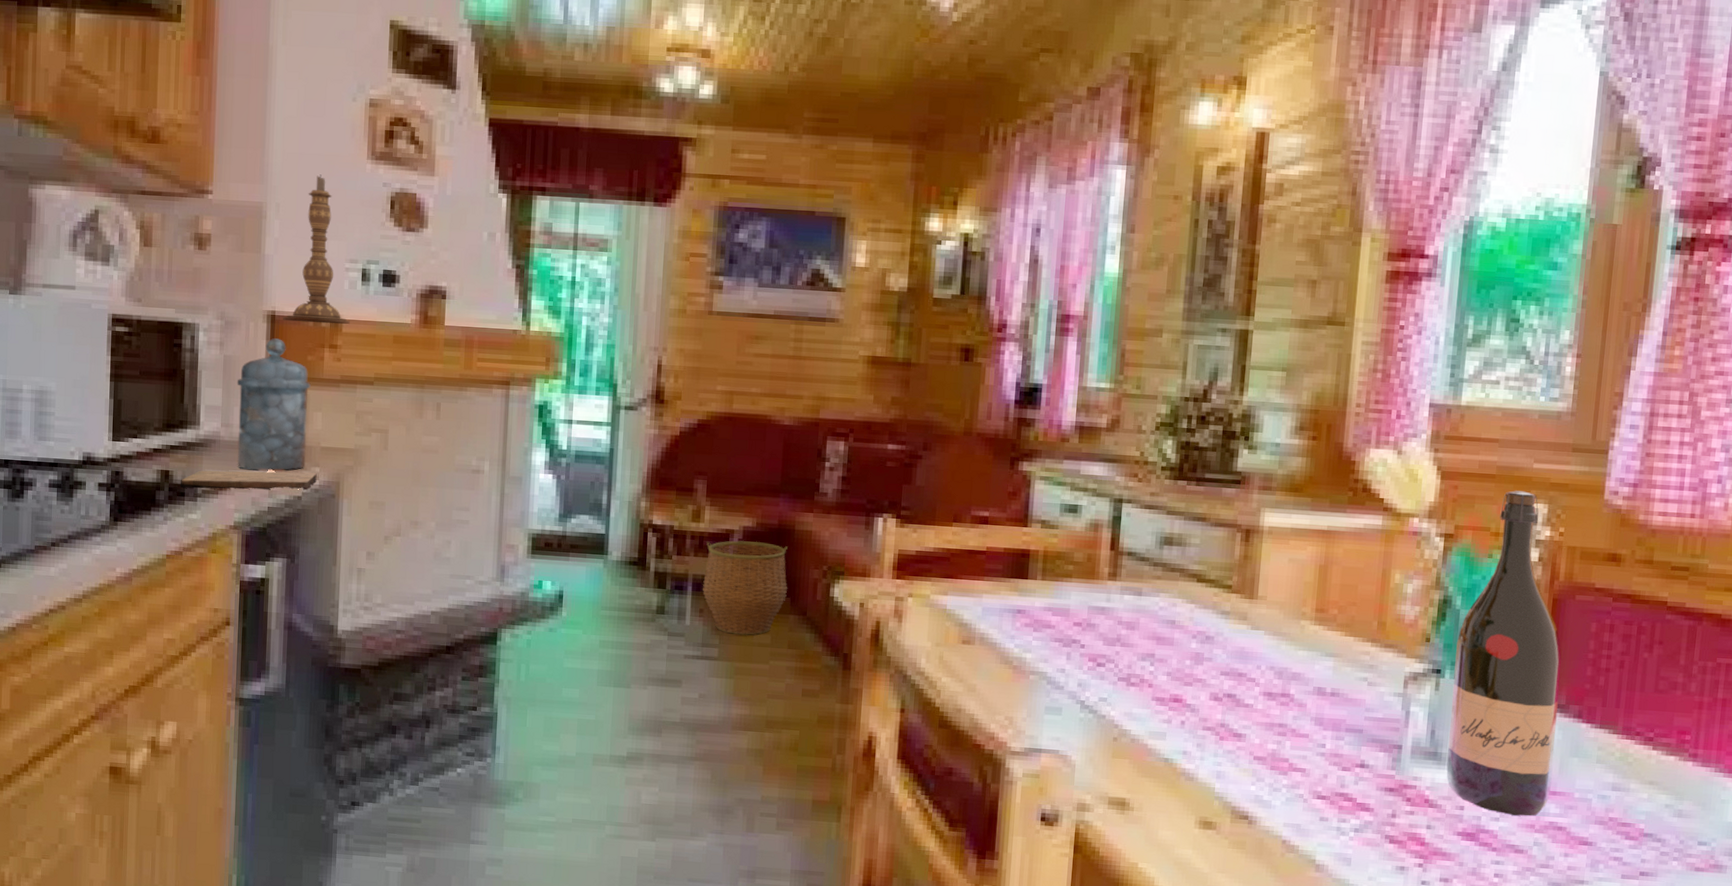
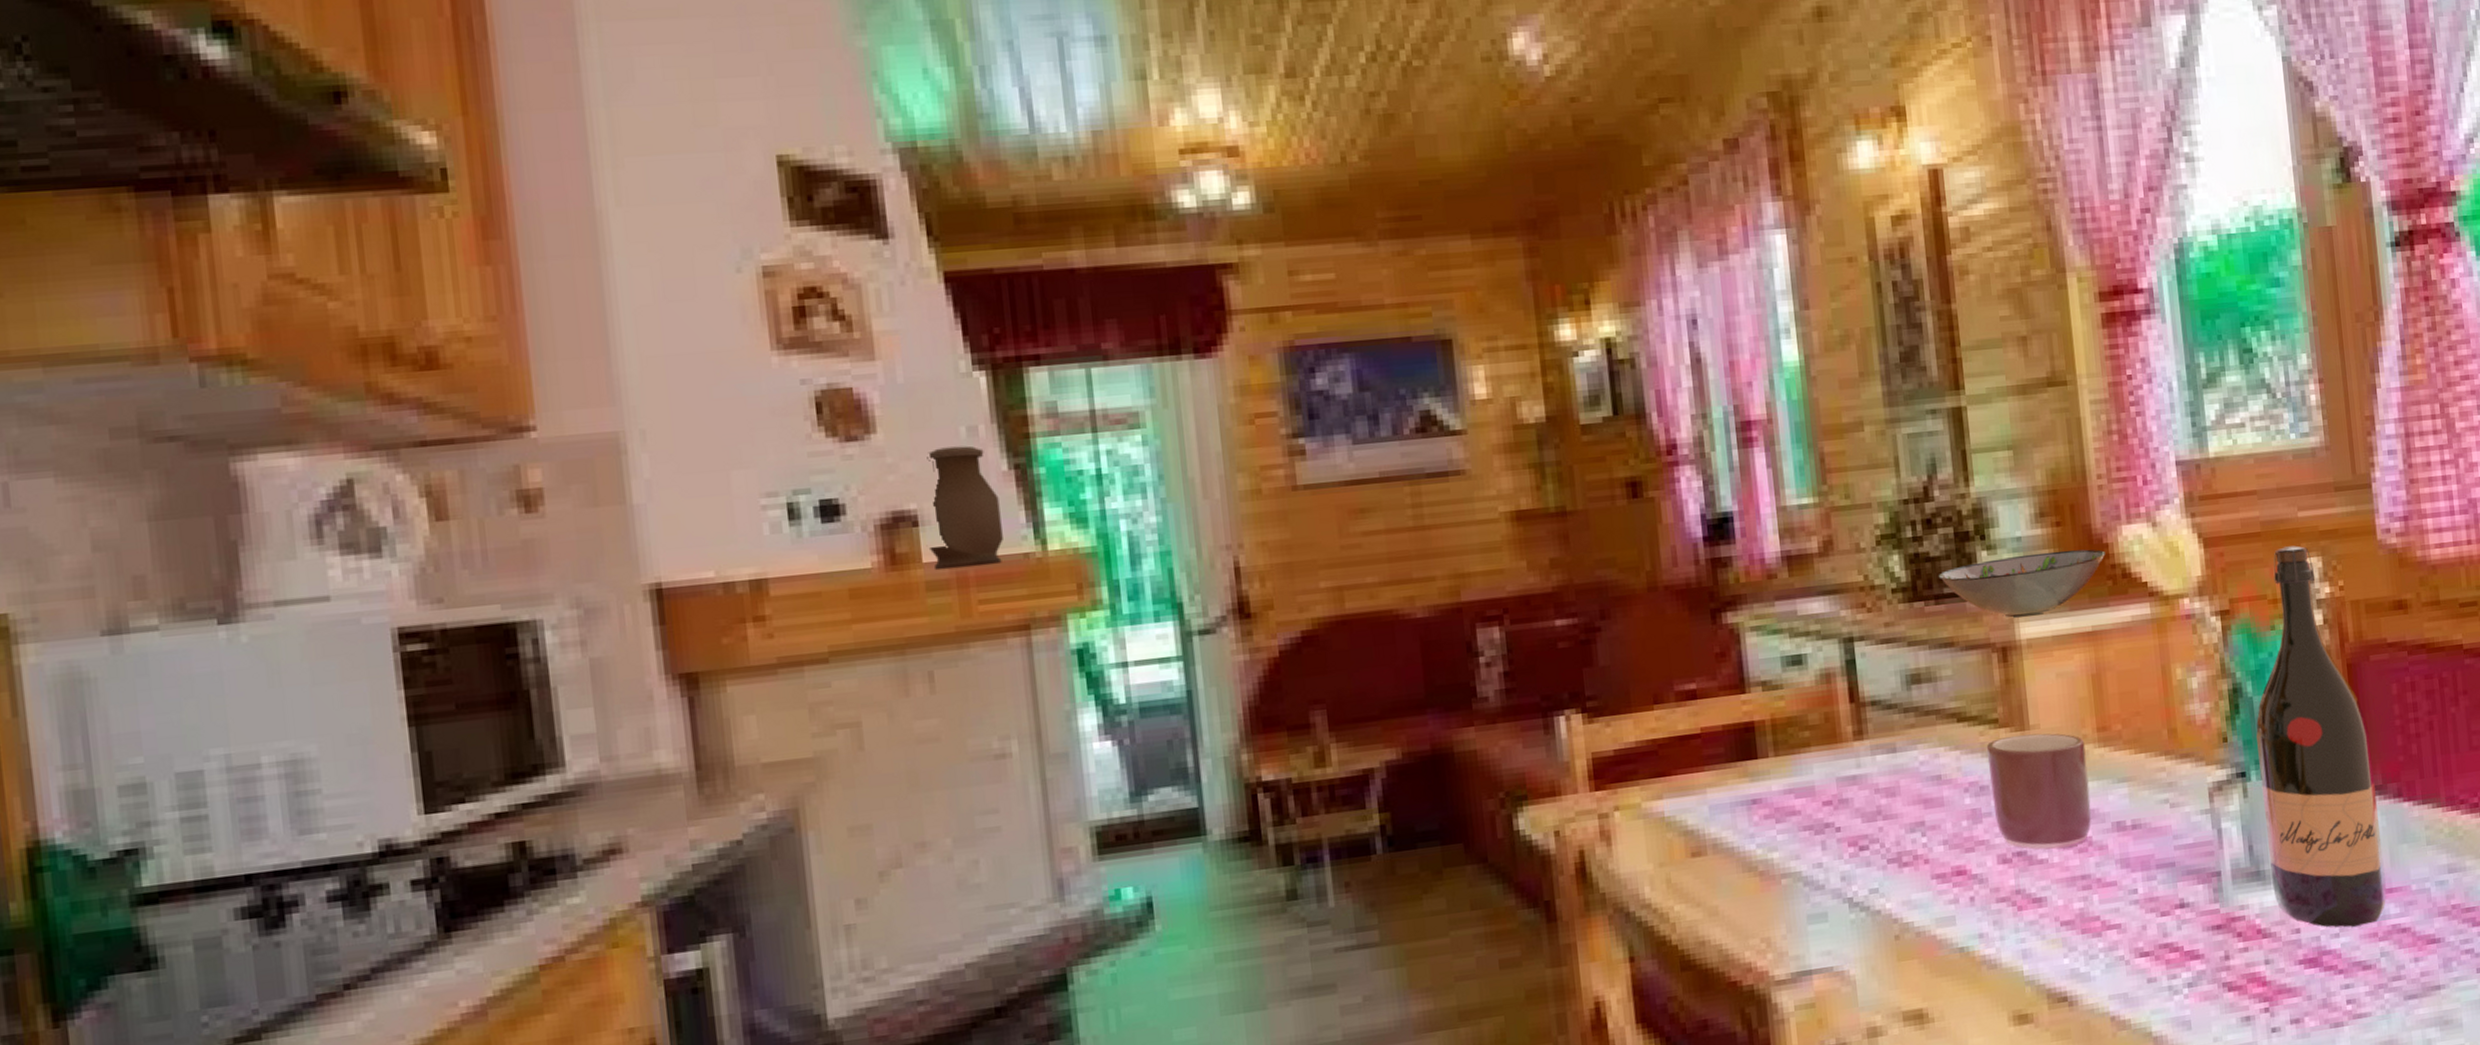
cutting board: present [181,470,317,491] -> none [546,801,763,862]
canister: present [237,338,311,471] -> none [615,621,742,817]
candlestick: present [283,174,351,324] -> none [675,380,781,594]
decorative jar: none [449,245,502,335] -> present [926,445,1003,571]
basket: present [703,540,788,635] -> none [1339,776,1458,907]
decorative bowl: none [1202,457,1351,509] -> present [1938,549,2105,617]
mug: none [1214,601,1303,700] -> present [1986,733,2092,851]

